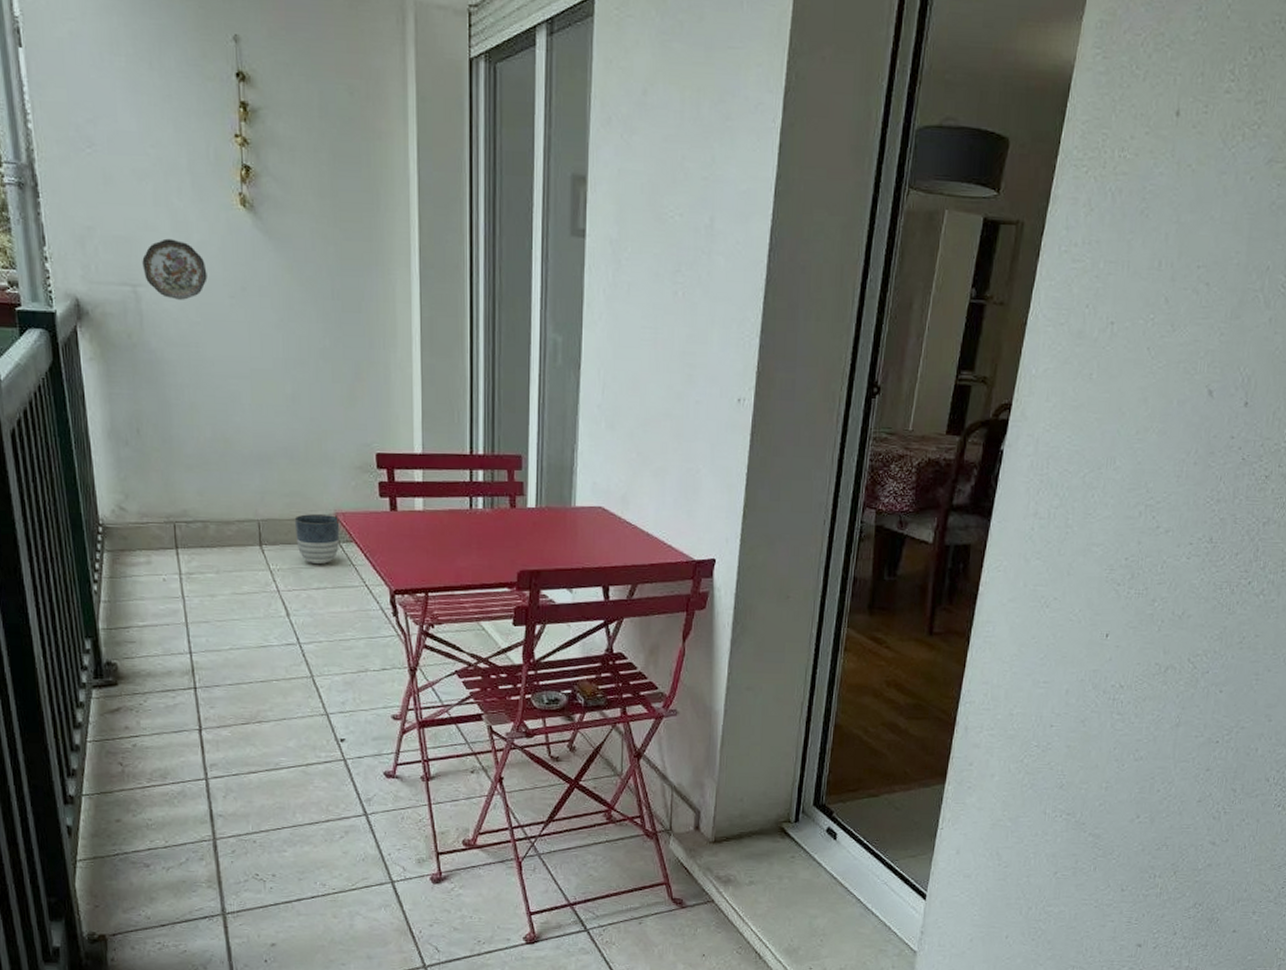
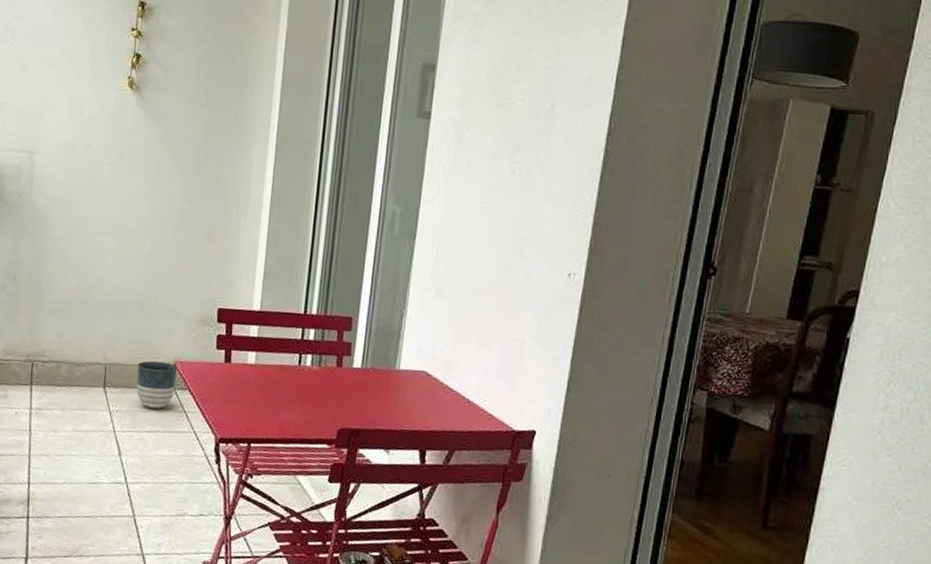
decorative plate: present [142,238,208,300] -> none [40,114,93,166]

